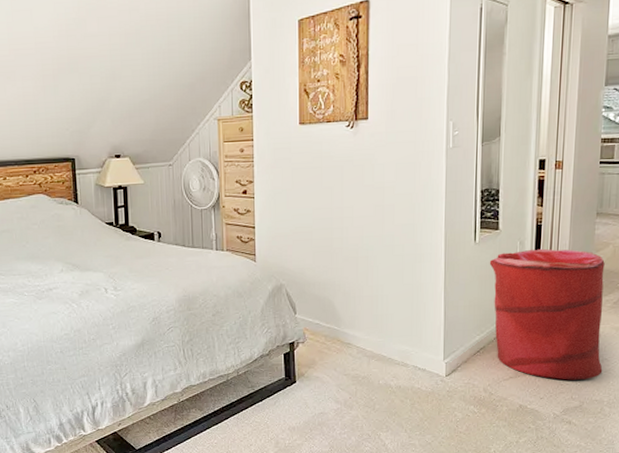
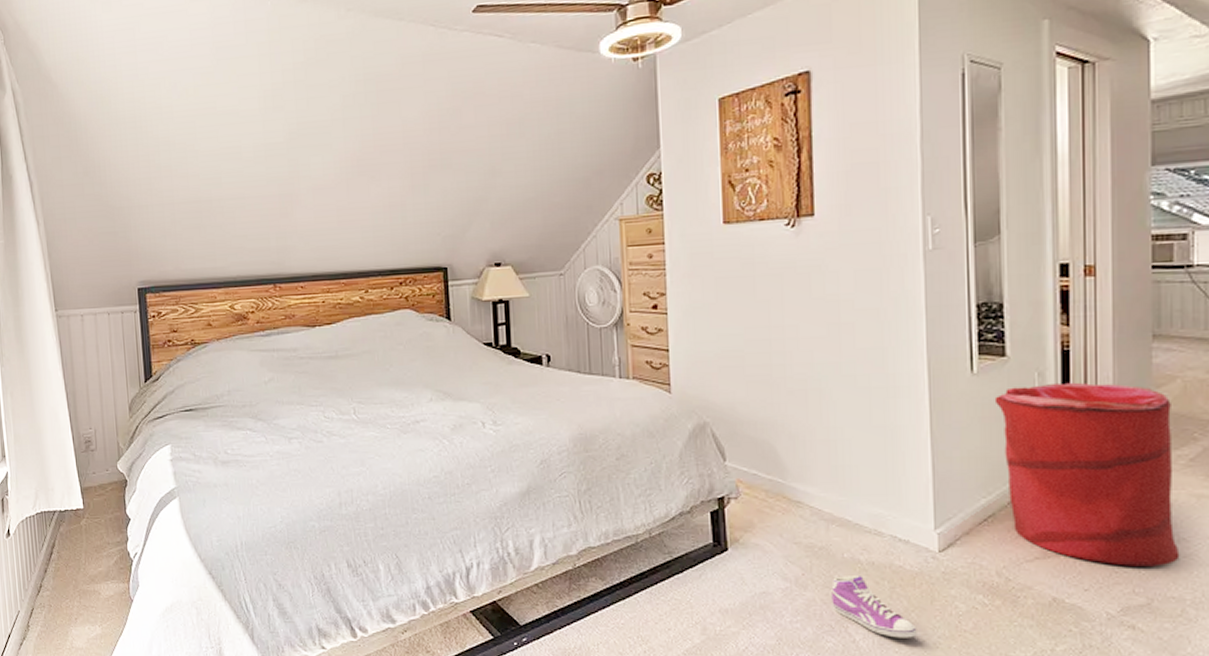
sneaker: none [370,397,428,441] -> present [831,576,917,638]

